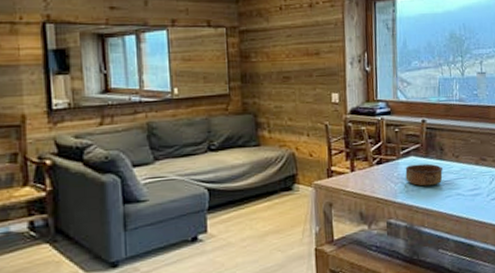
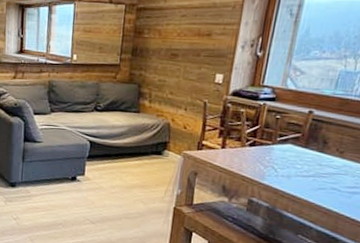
bowl: present [405,163,443,186] -> none [277,152,322,176]

